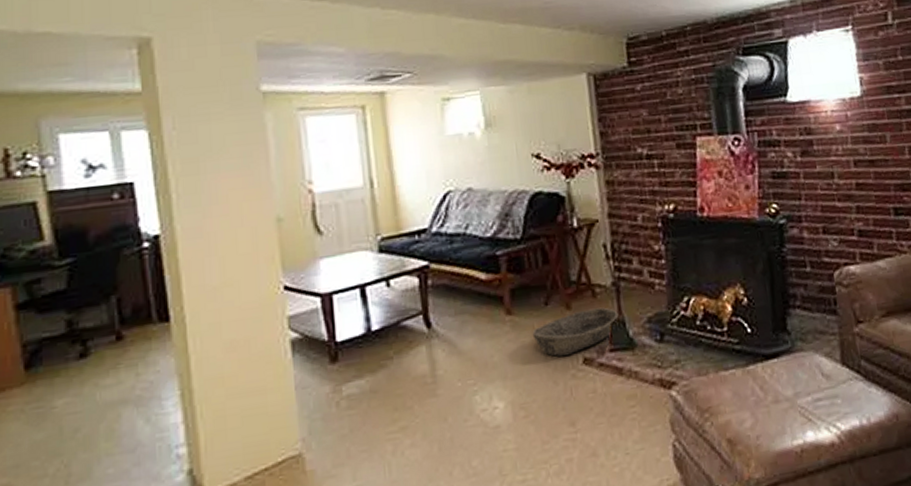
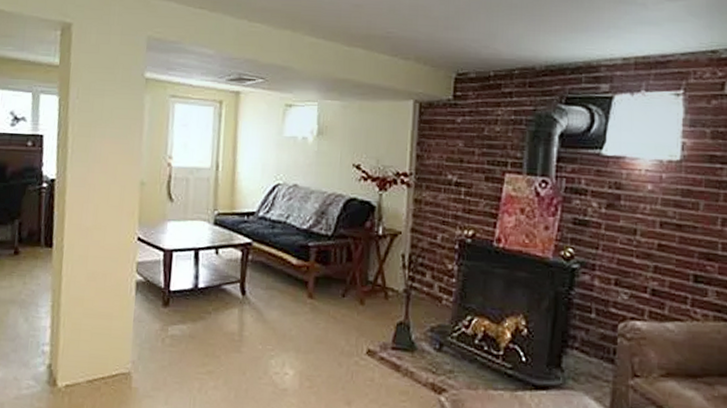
basket: present [532,307,619,357] -> none [327,308,405,344]

